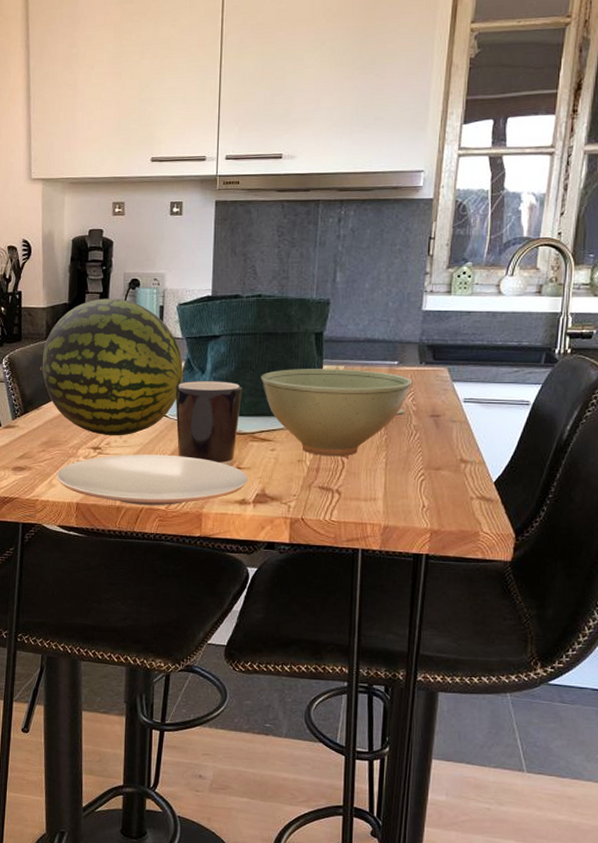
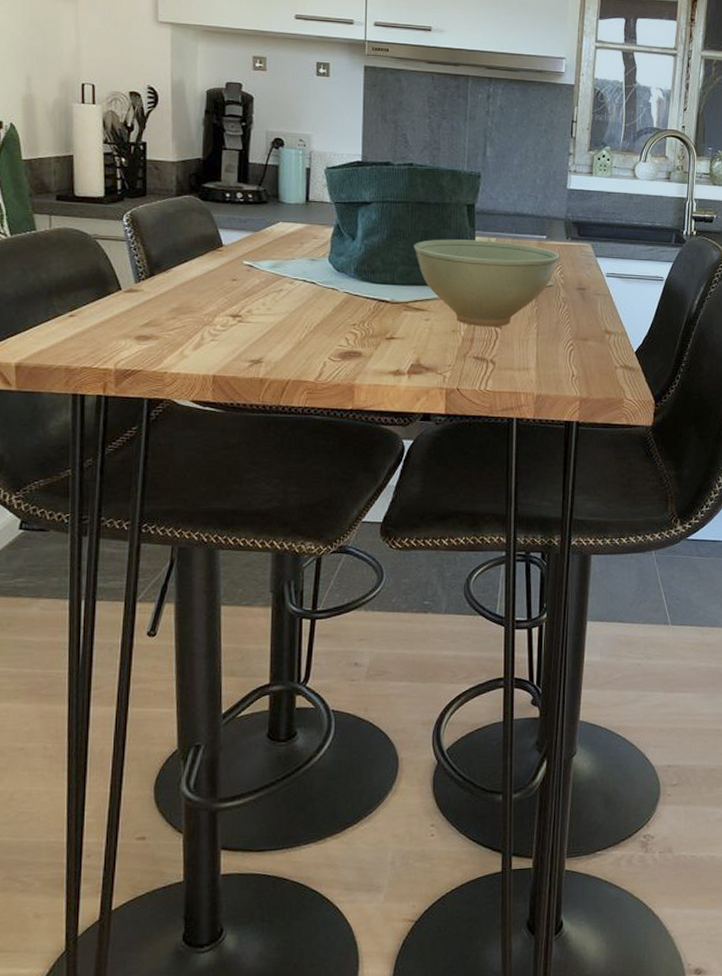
fruit: present [39,298,183,436] -> none [168,156,332,303]
plate: present [56,454,248,506] -> none [189,323,402,378]
mug: present [175,380,243,466] -> none [324,247,396,336]

